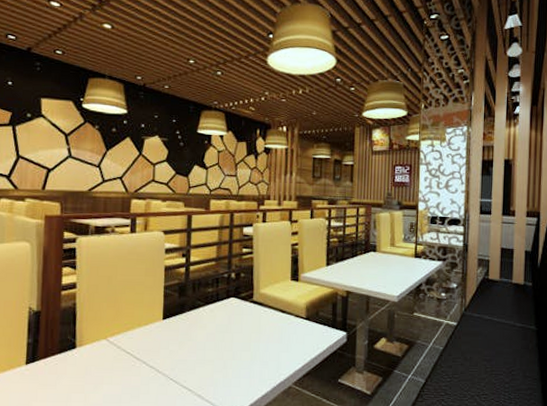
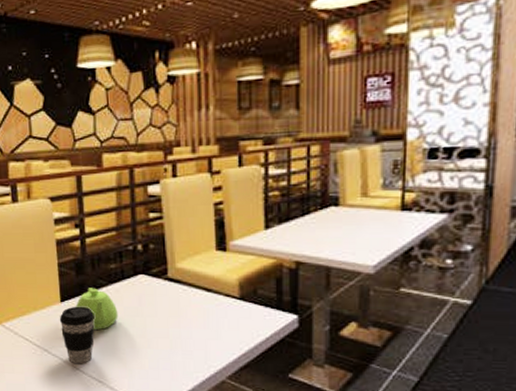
coffee cup: none [160,323,192,375] -> present [59,306,96,364]
teapot: none [175,307,211,345] -> present [75,288,119,331]

